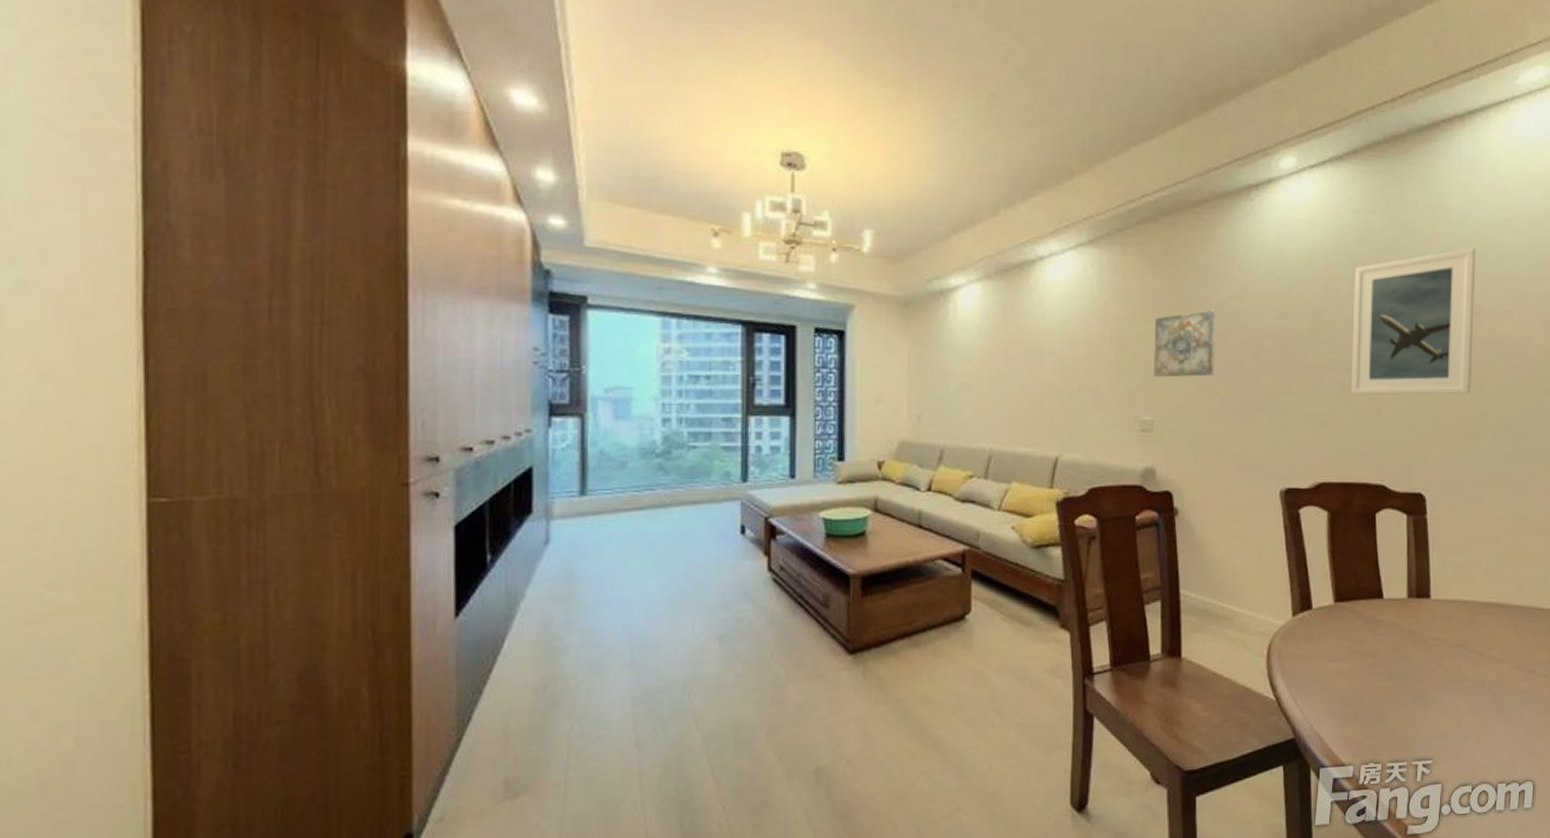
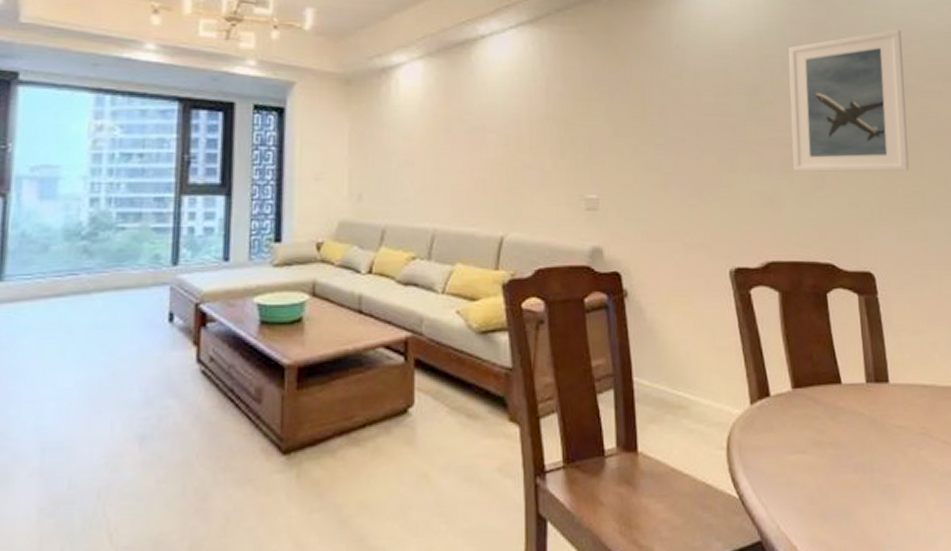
wall art: present [1153,310,1215,378] -> none [596,88,658,155]

